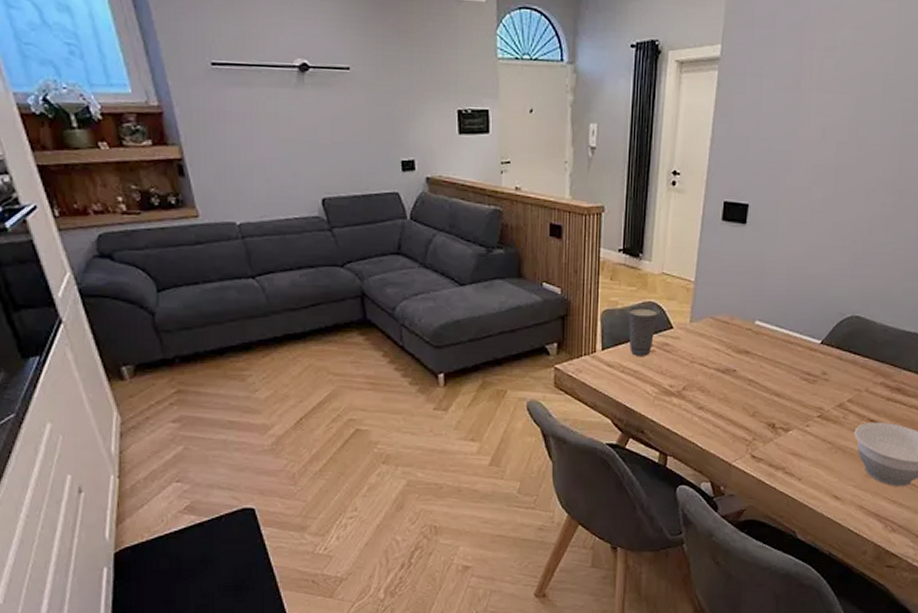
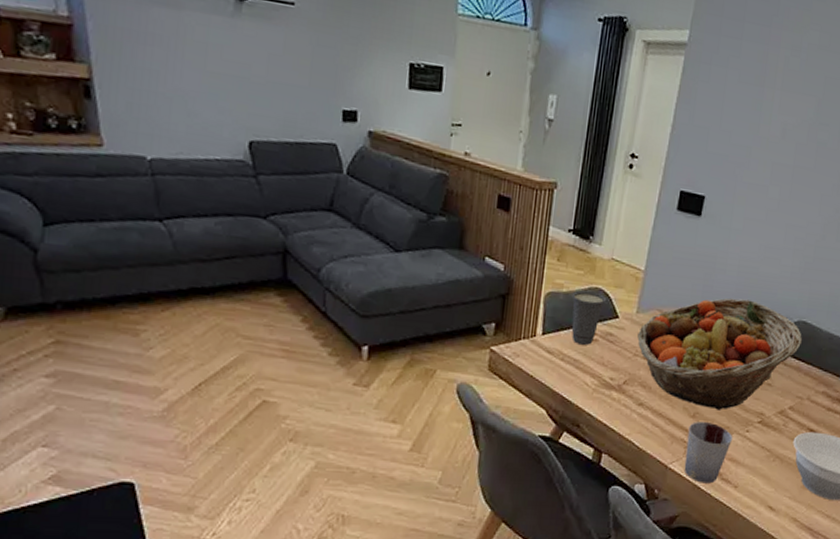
fruit basket: none [693,300,857,408] -> present [637,298,803,410]
cup: none [747,420,794,478] -> present [684,422,733,484]

